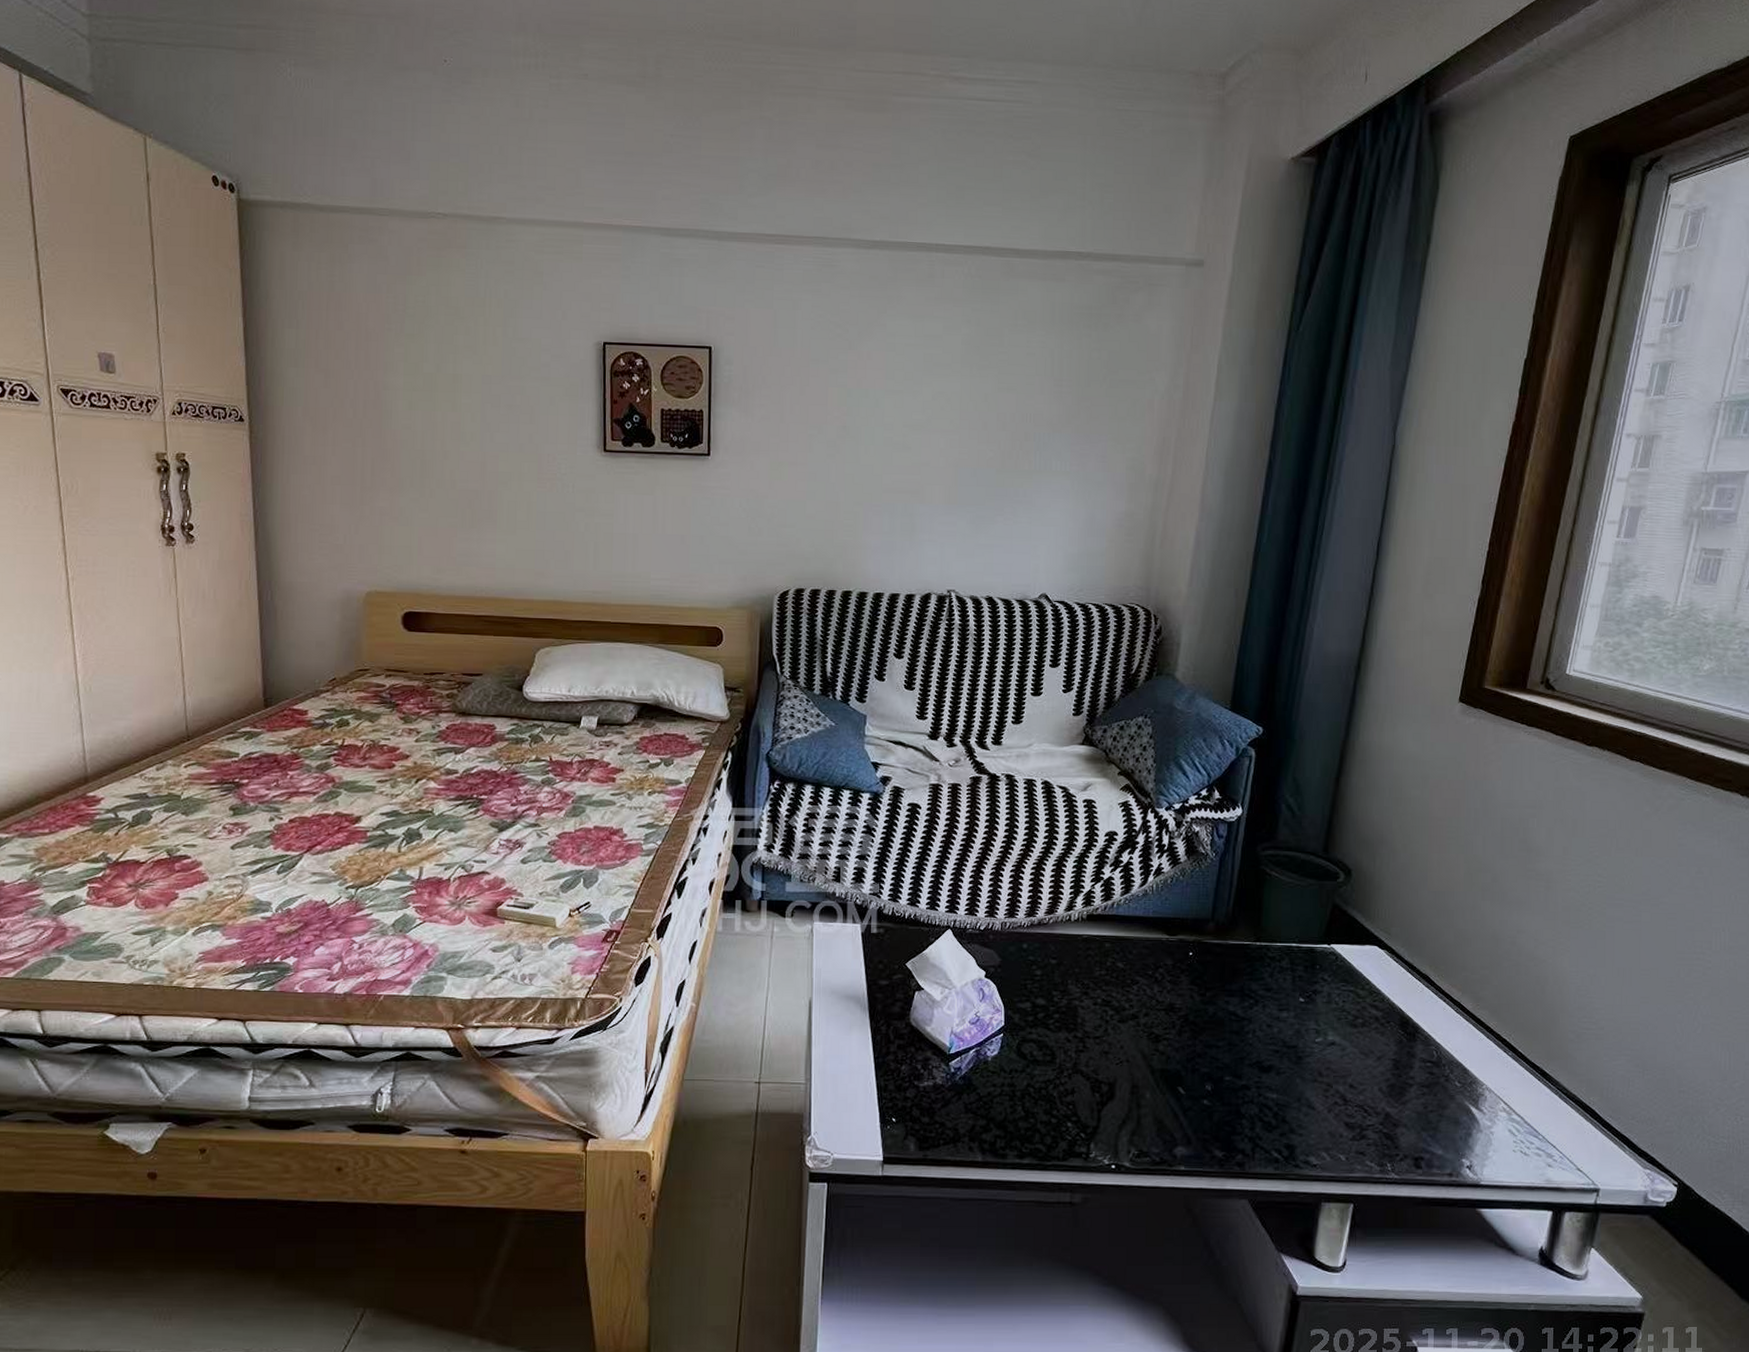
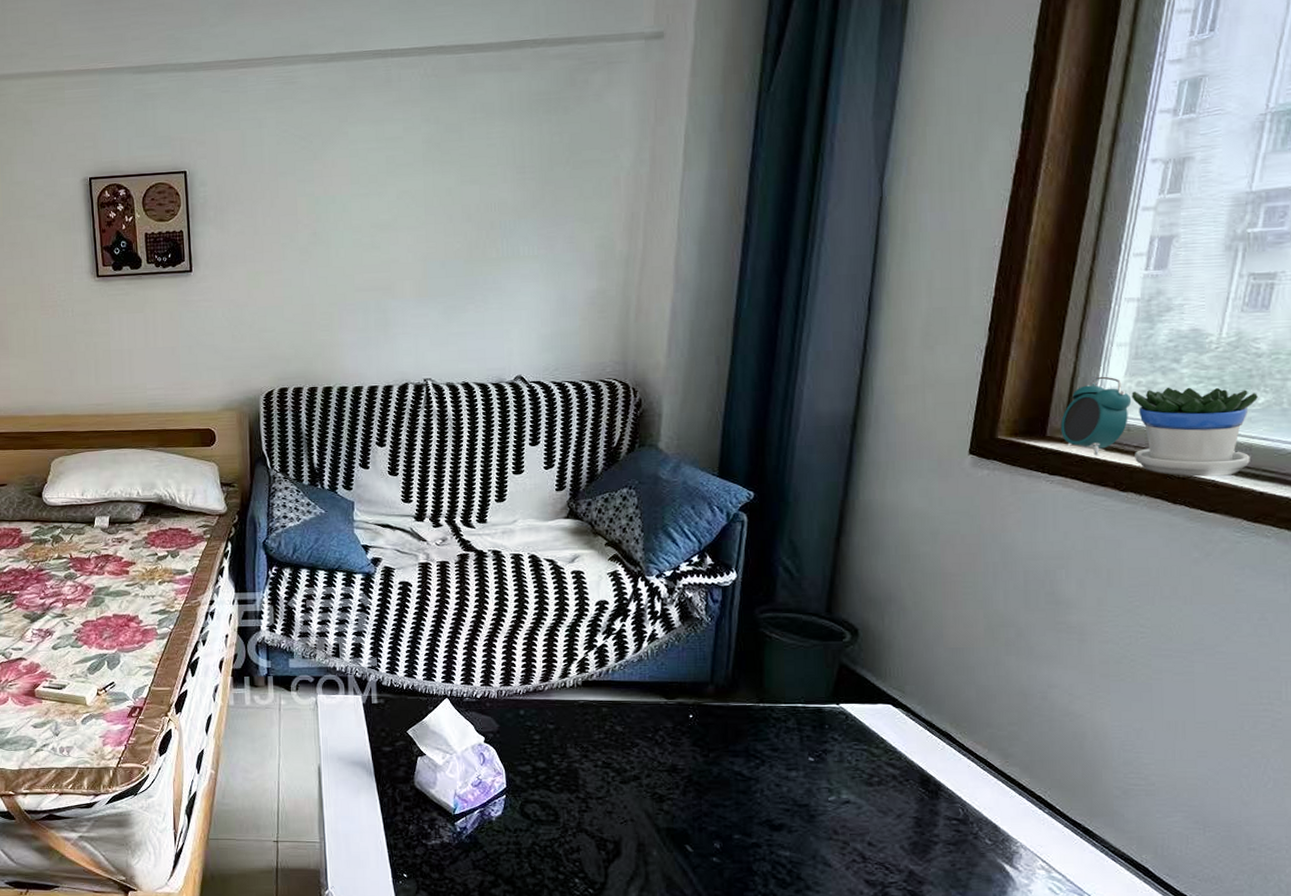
alarm clock: none [1539,635,1600,710] -> present [1060,376,1132,456]
flowerpot: none [1600,649,1704,736] -> present [1131,387,1258,477]

